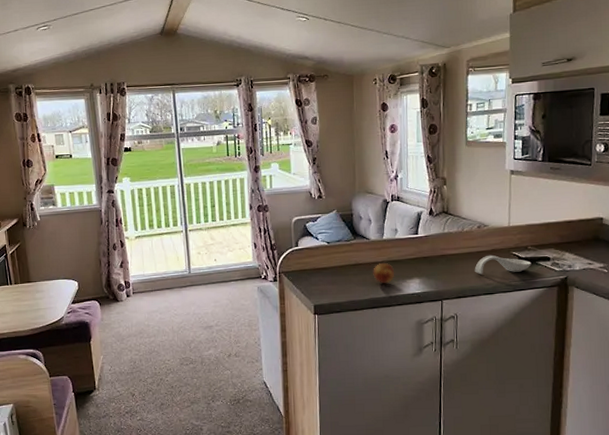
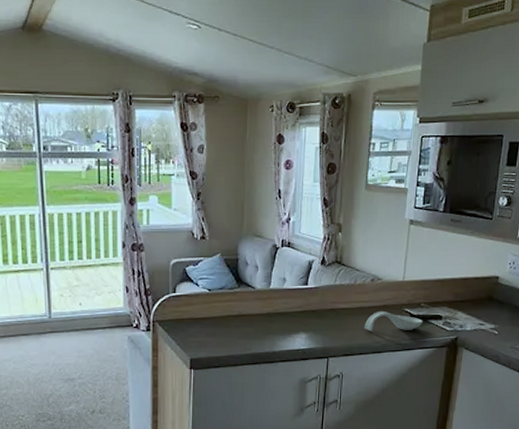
fruit: present [373,262,394,284] -> none [257,314,279,338]

